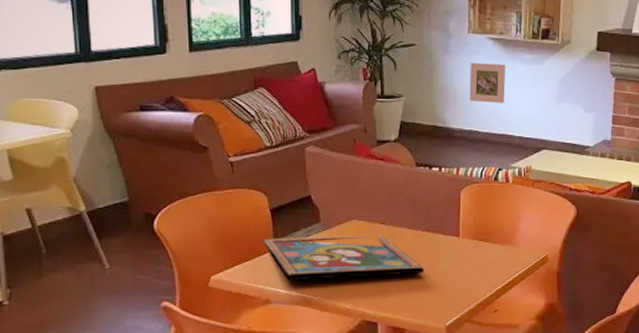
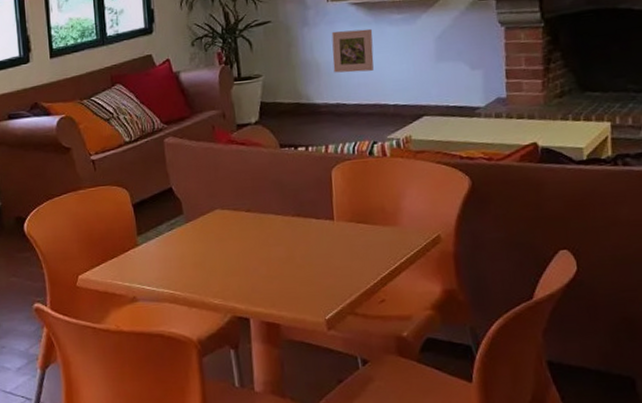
framed painting: present [264,235,425,280] -> none [128,224,298,276]

